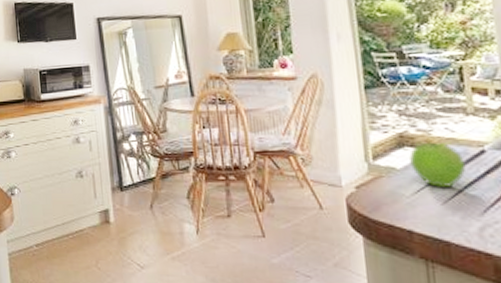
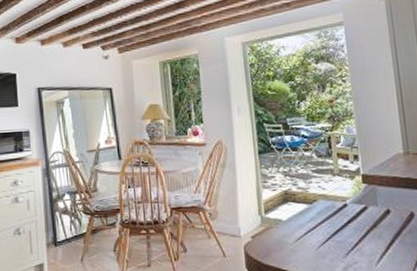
fruit: present [409,140,466,187] -> none [292,196,334,235]

